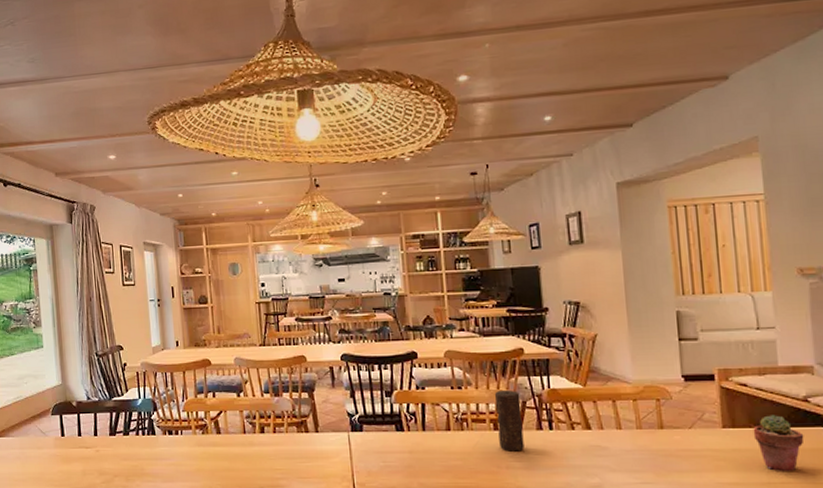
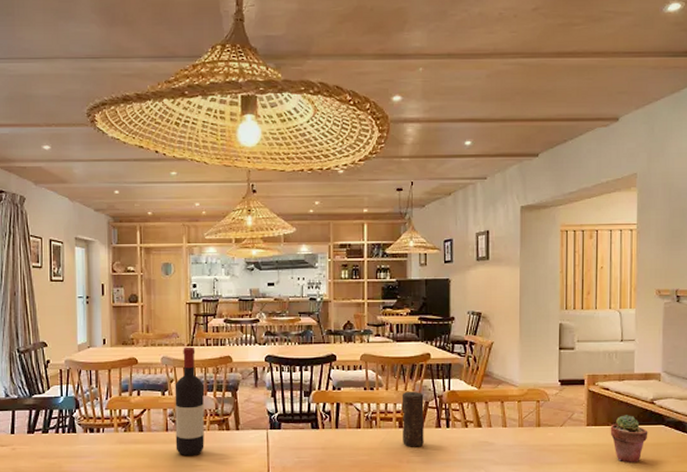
wine bottle: none [249,346,284,460] -> present [175,346,204,457]

